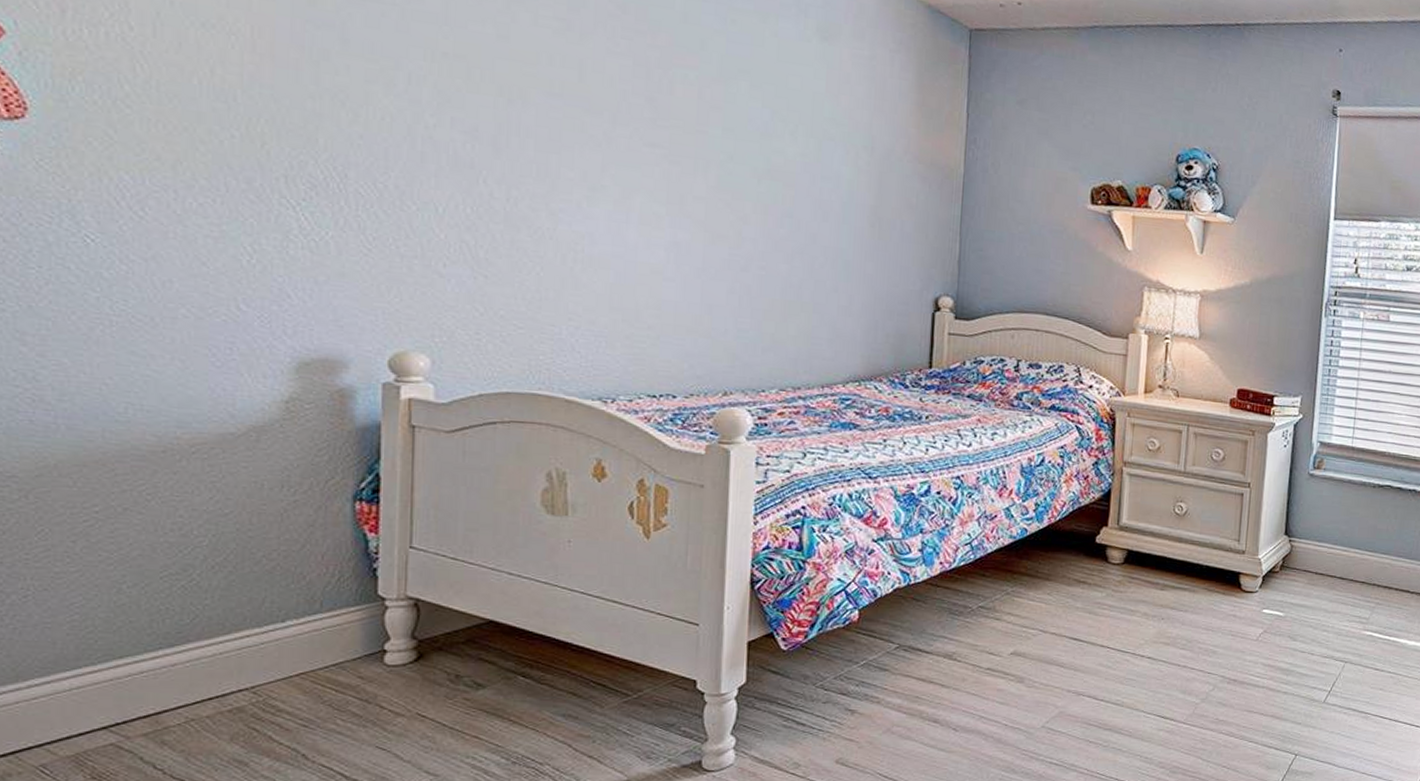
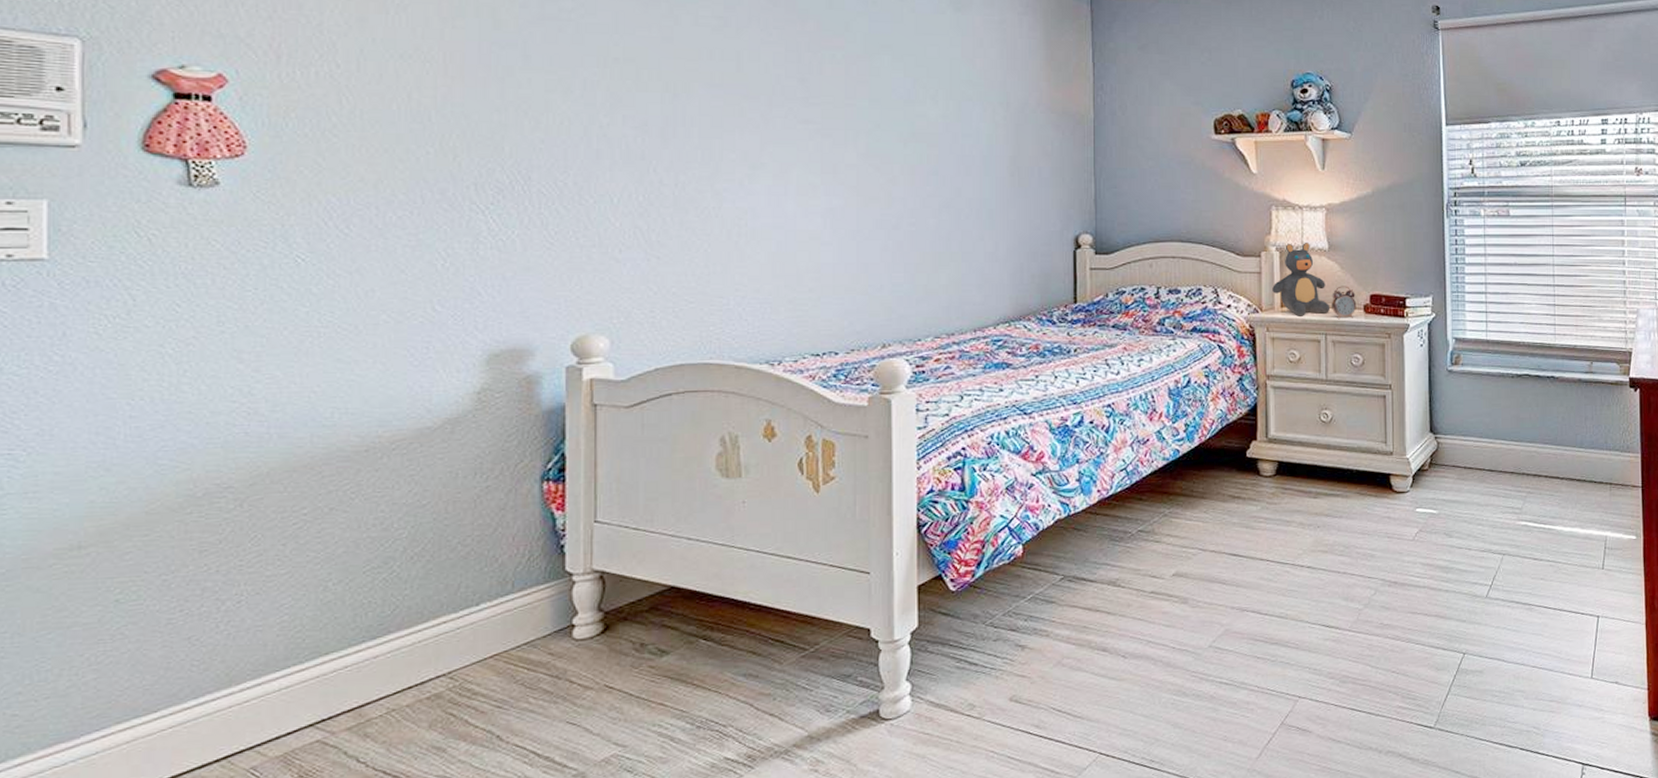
stuffed animal: none [1137,327,1196,406] -> present [1272,241,1331,318]
alarm clock: none [1197,377,1223,412] -> present [1332,286,1357,320]

